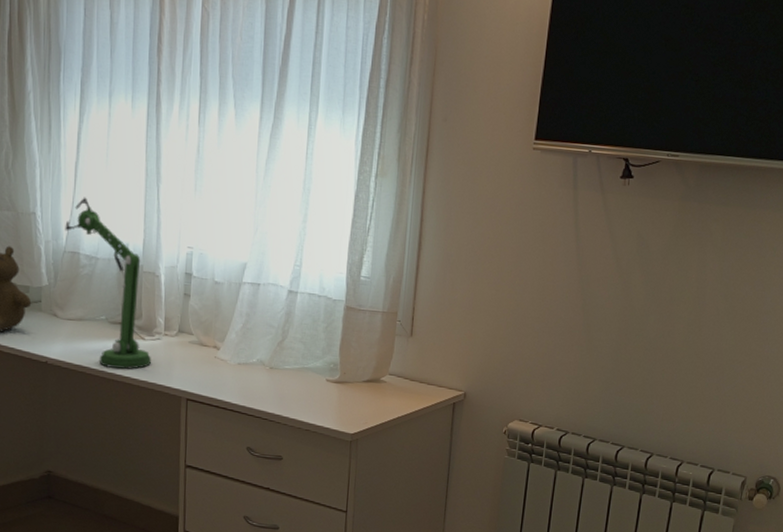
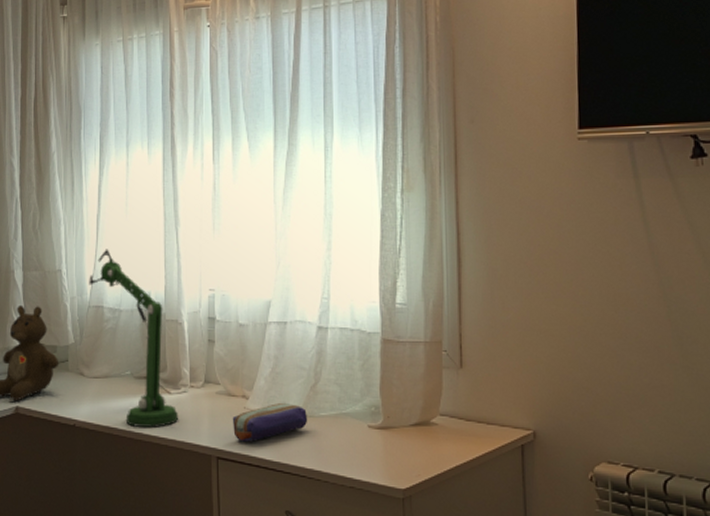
pencil case: none [203,354,273,387] -> present [232,402,308,442]

